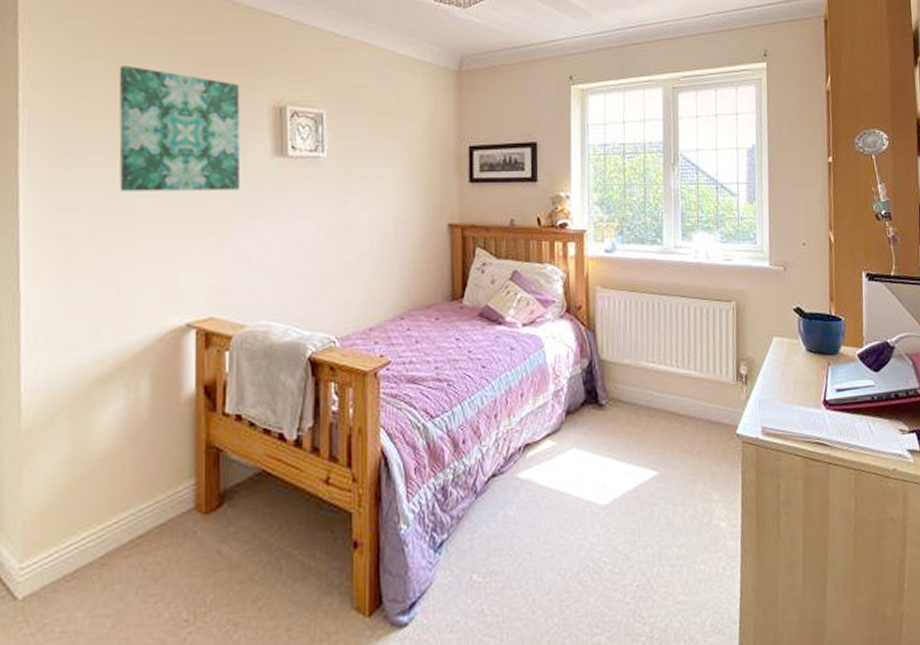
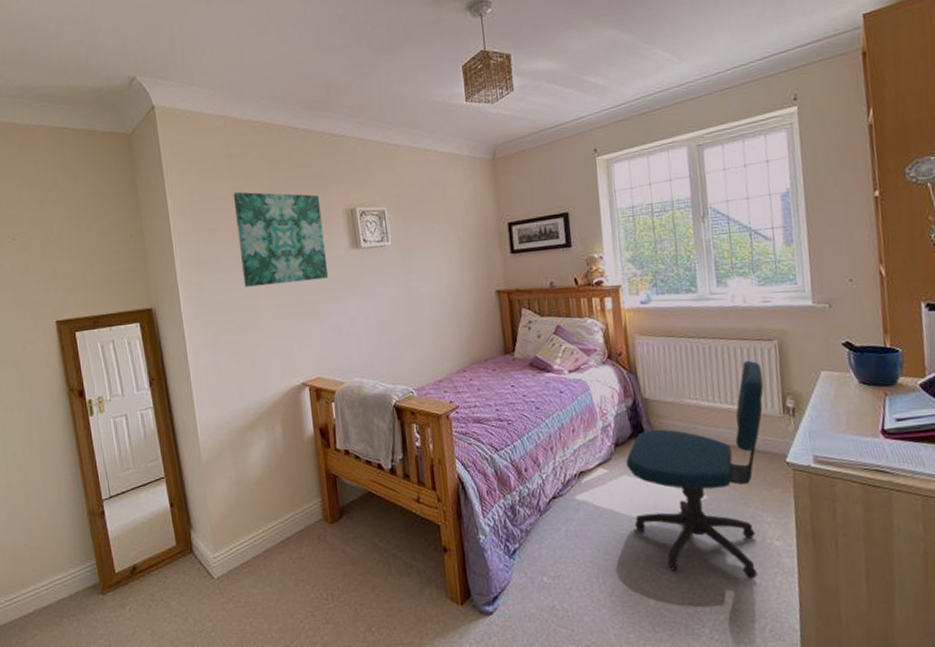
office chair: none [576,321,720,566] -> present [625,360,764,579]

